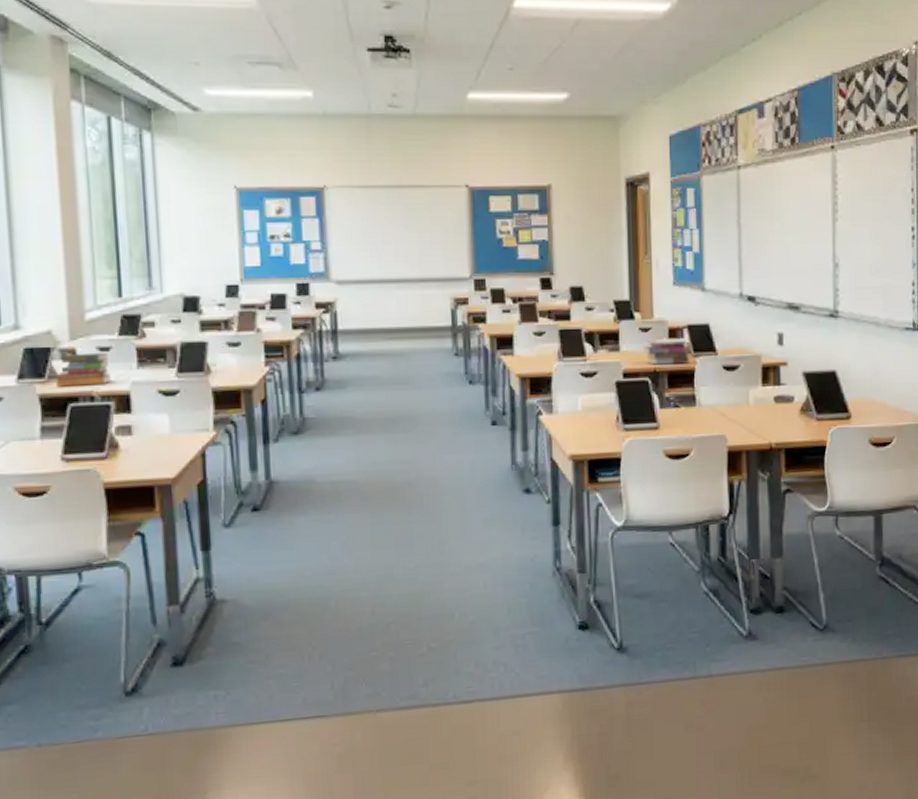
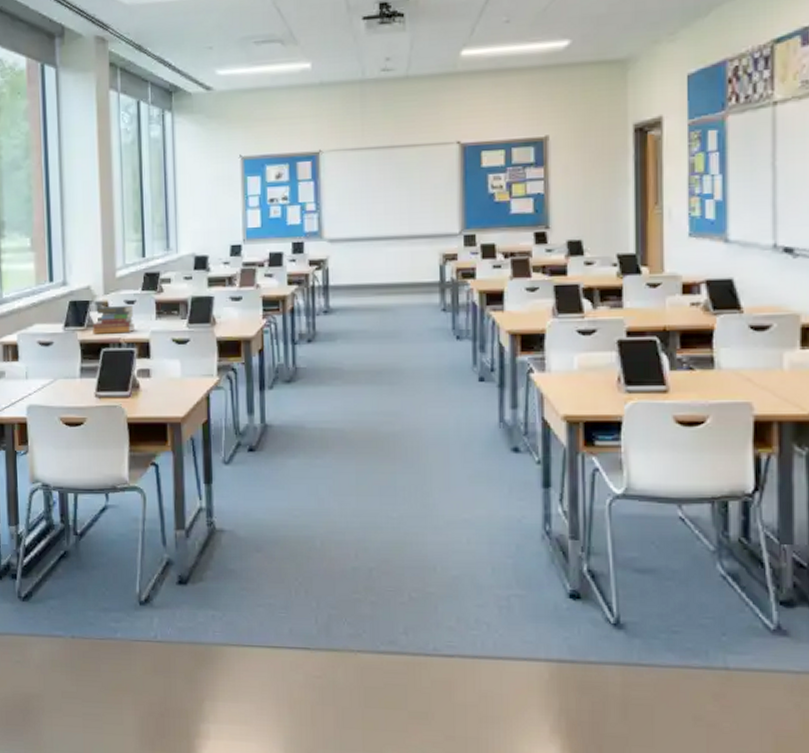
books: present [643,340,690,366] -> none [651,296,708,325]

